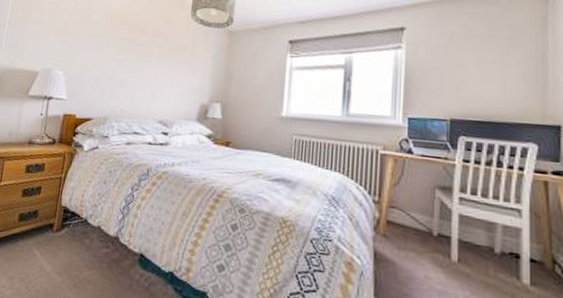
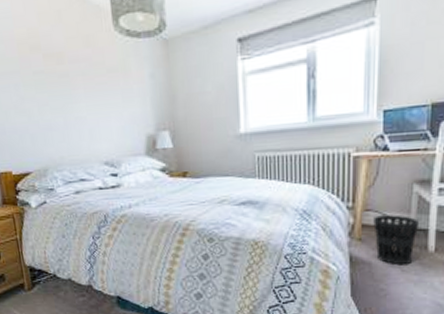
wastebasket: none [398,214,441,272] -> present [373,215,419,266]

